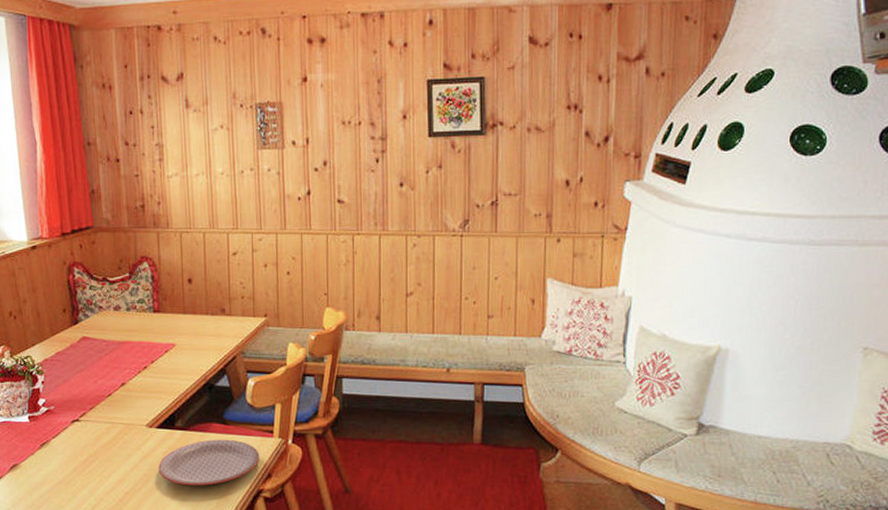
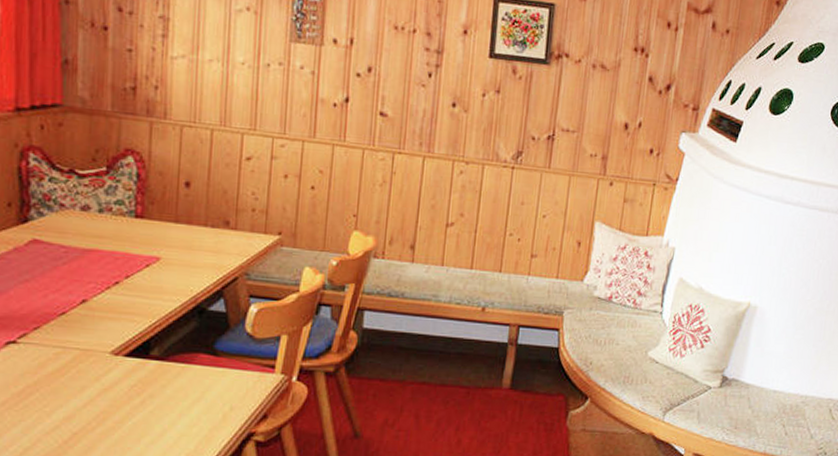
plate: present [158,439,260,486] -> none [121,372,255,427]

